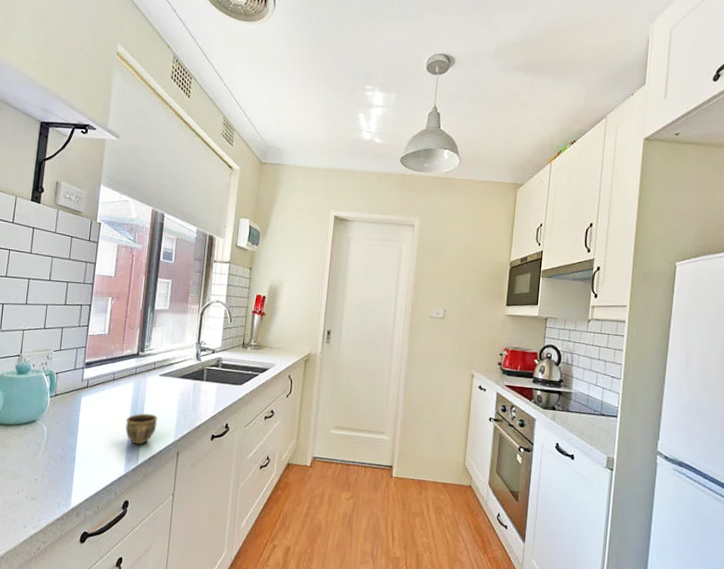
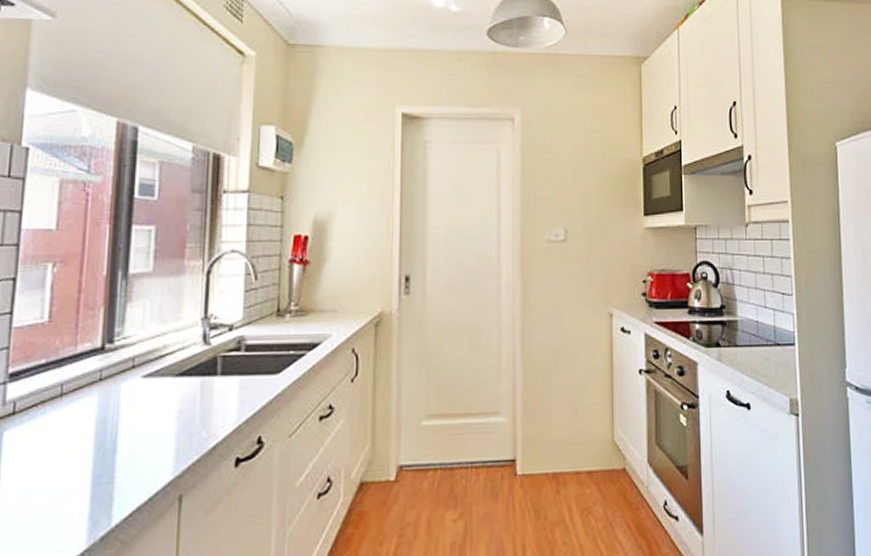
cup: present [125,413,158,445] -> none [85,441,143,495]

